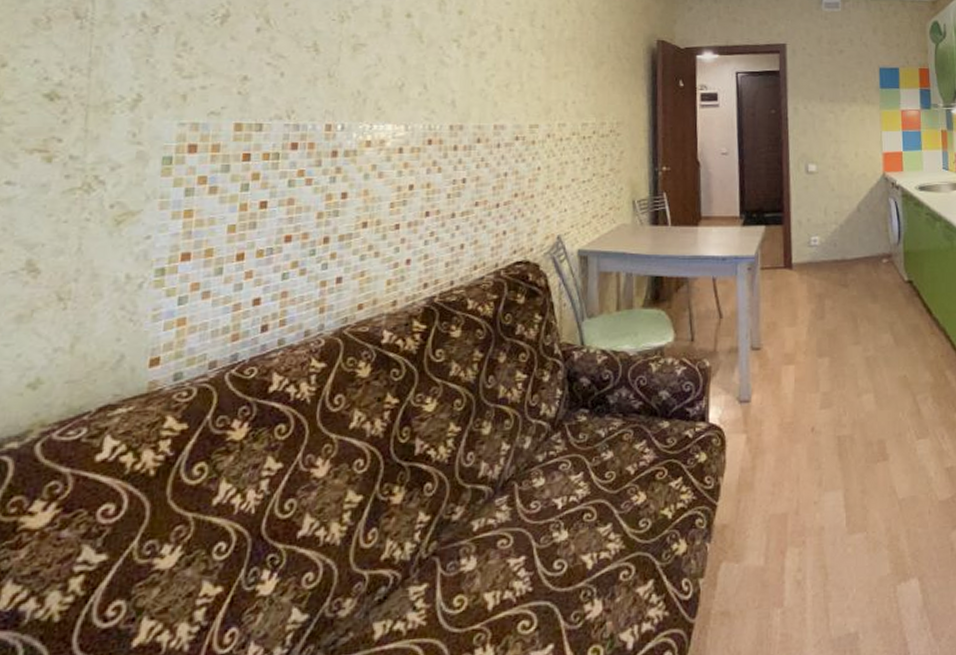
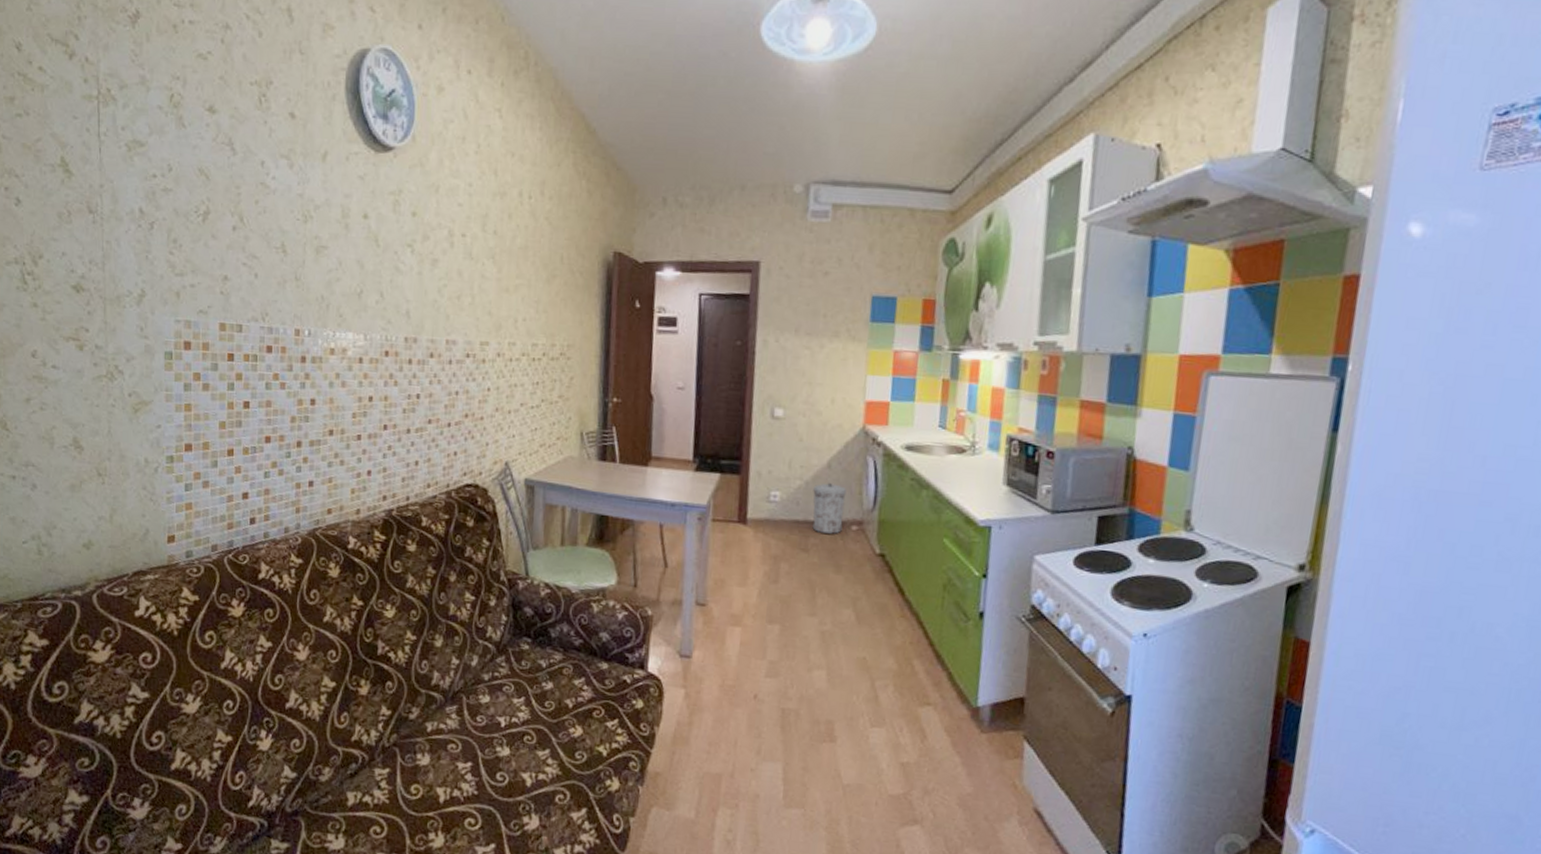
trash can: none [847,224,875,268] -> present [812,483,846,534]

